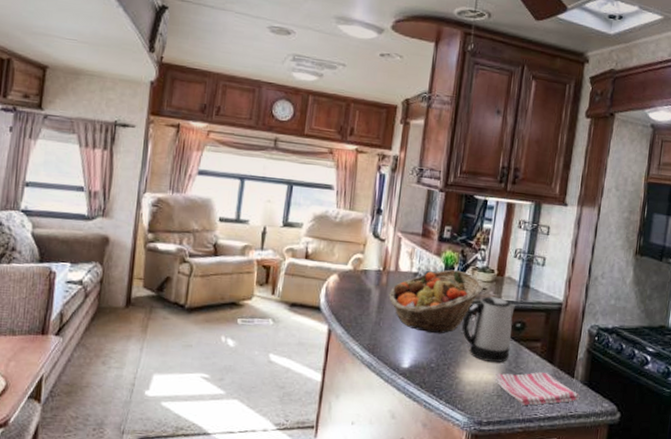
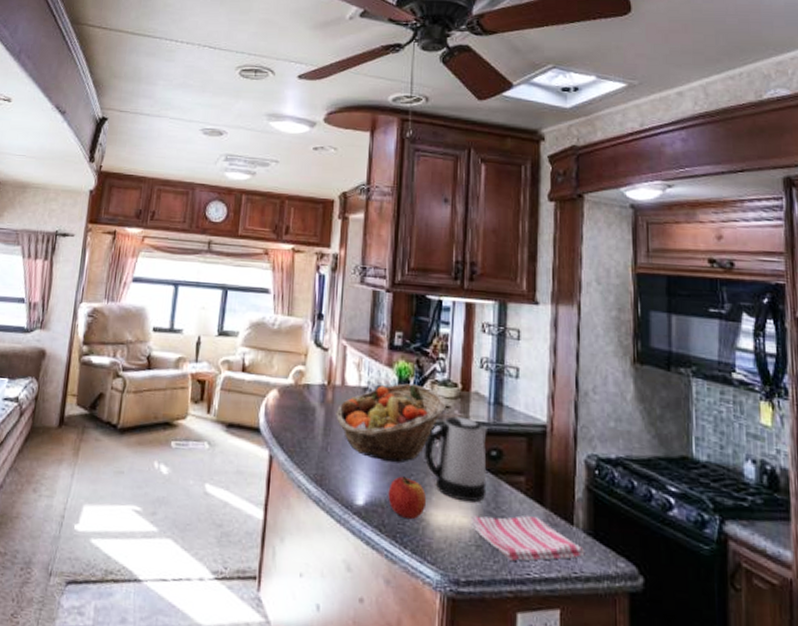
apple: none [429,344,461,378] -> present [388,476,426,520]

